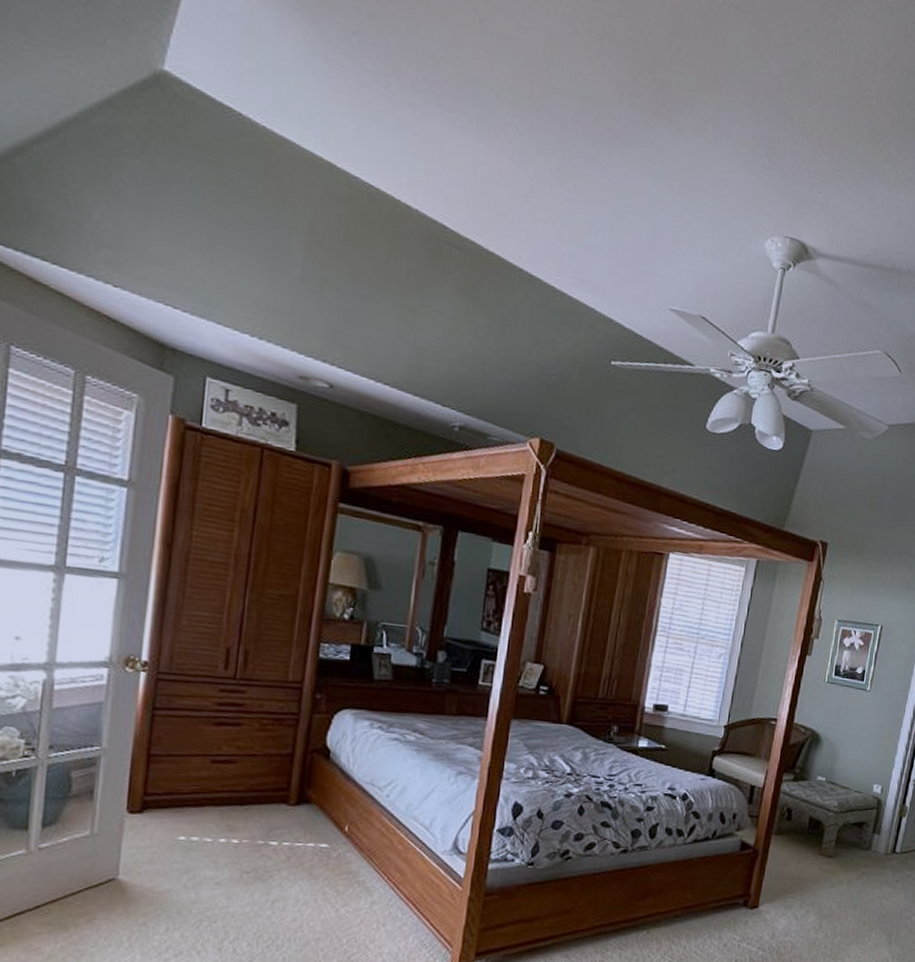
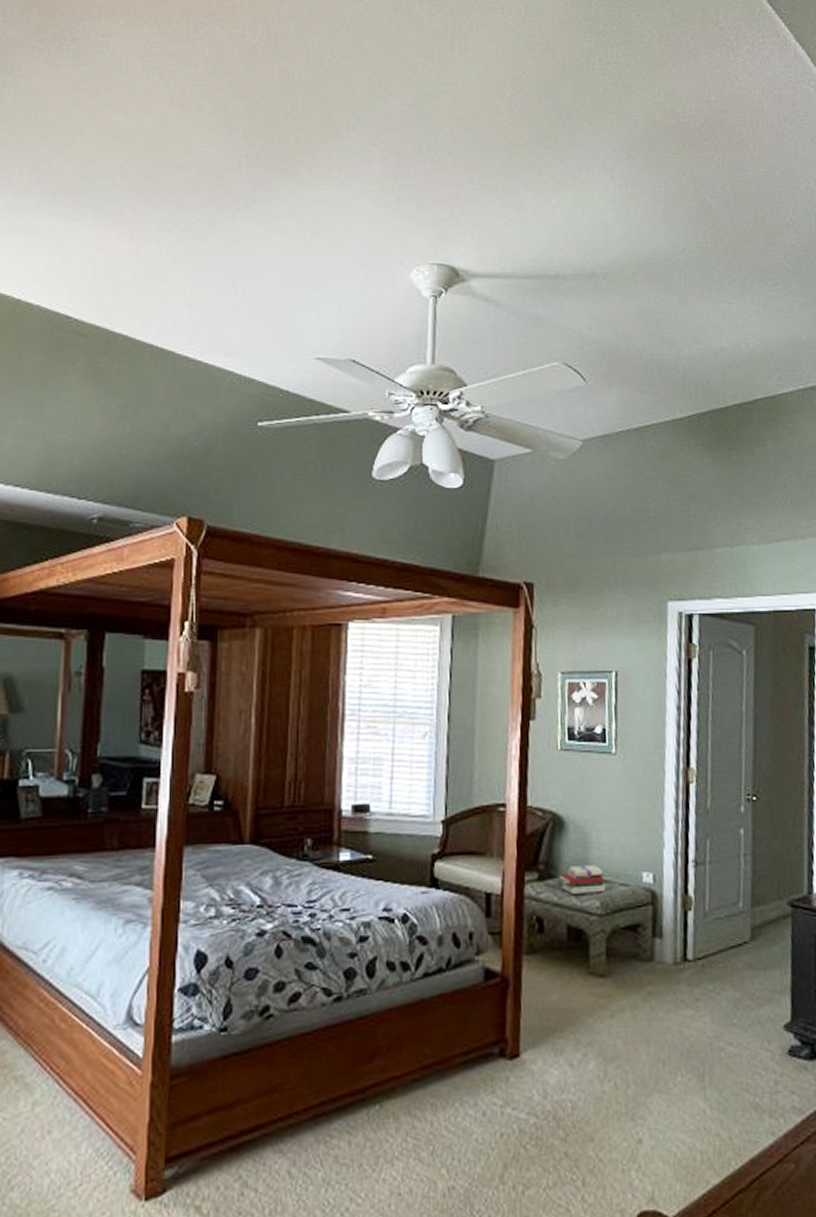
books: none [810,773,845,796] -> present [559,865,606,894]

